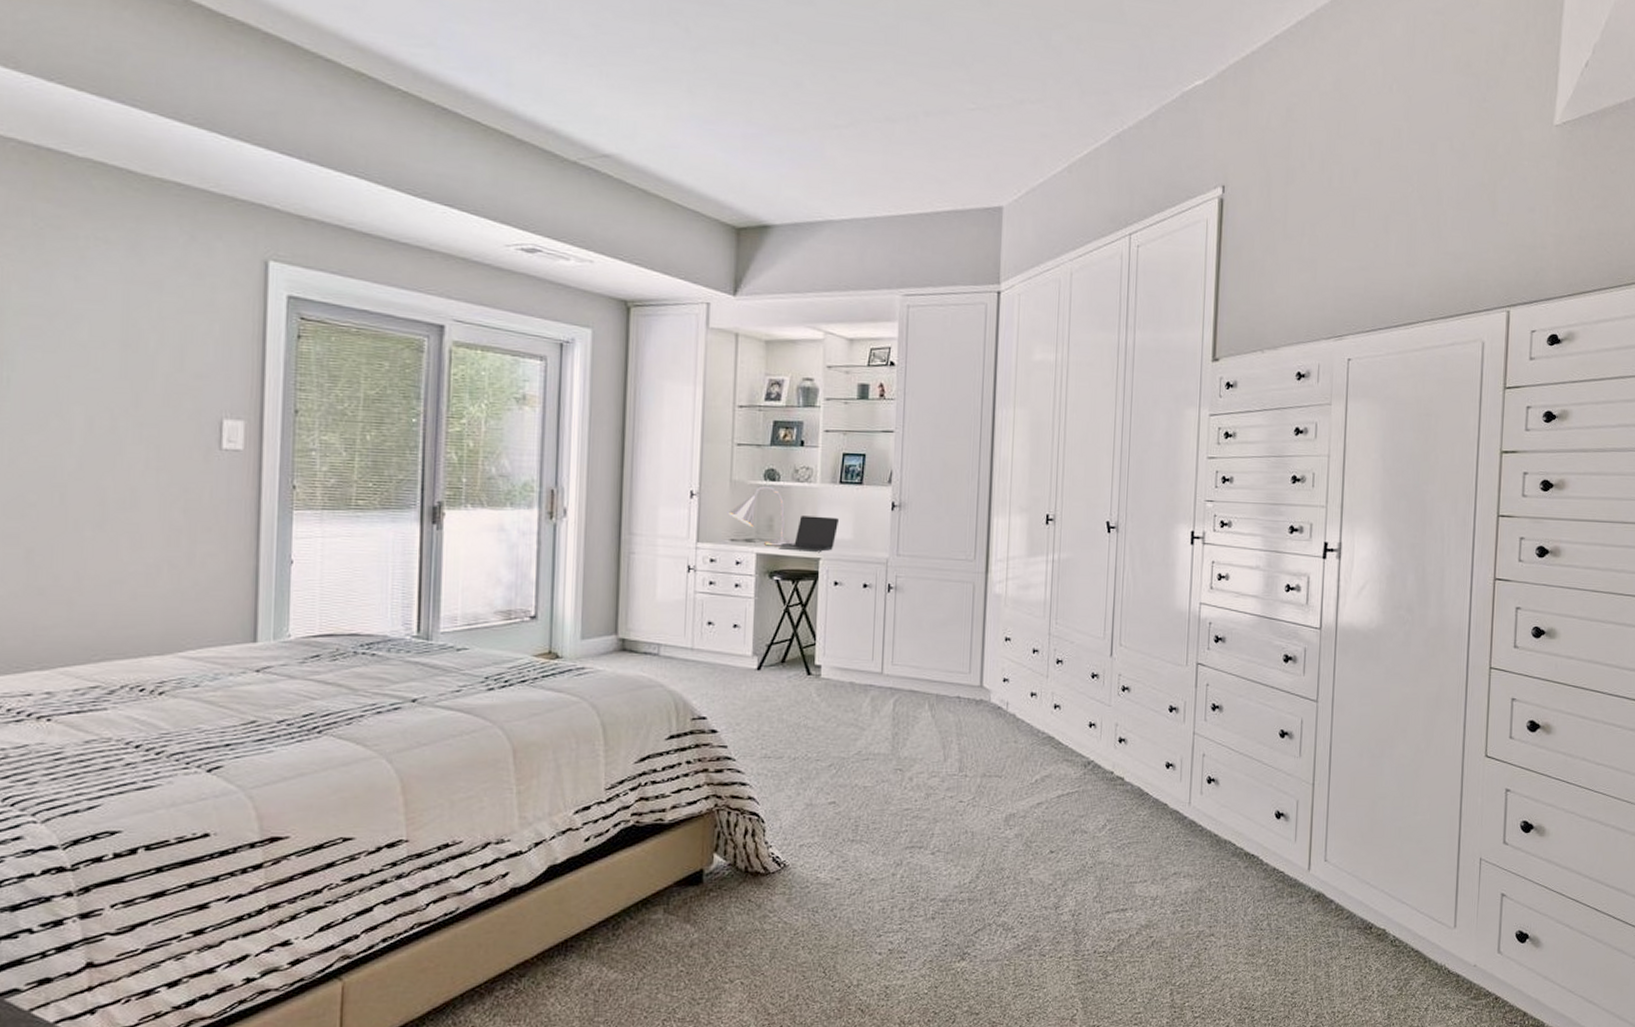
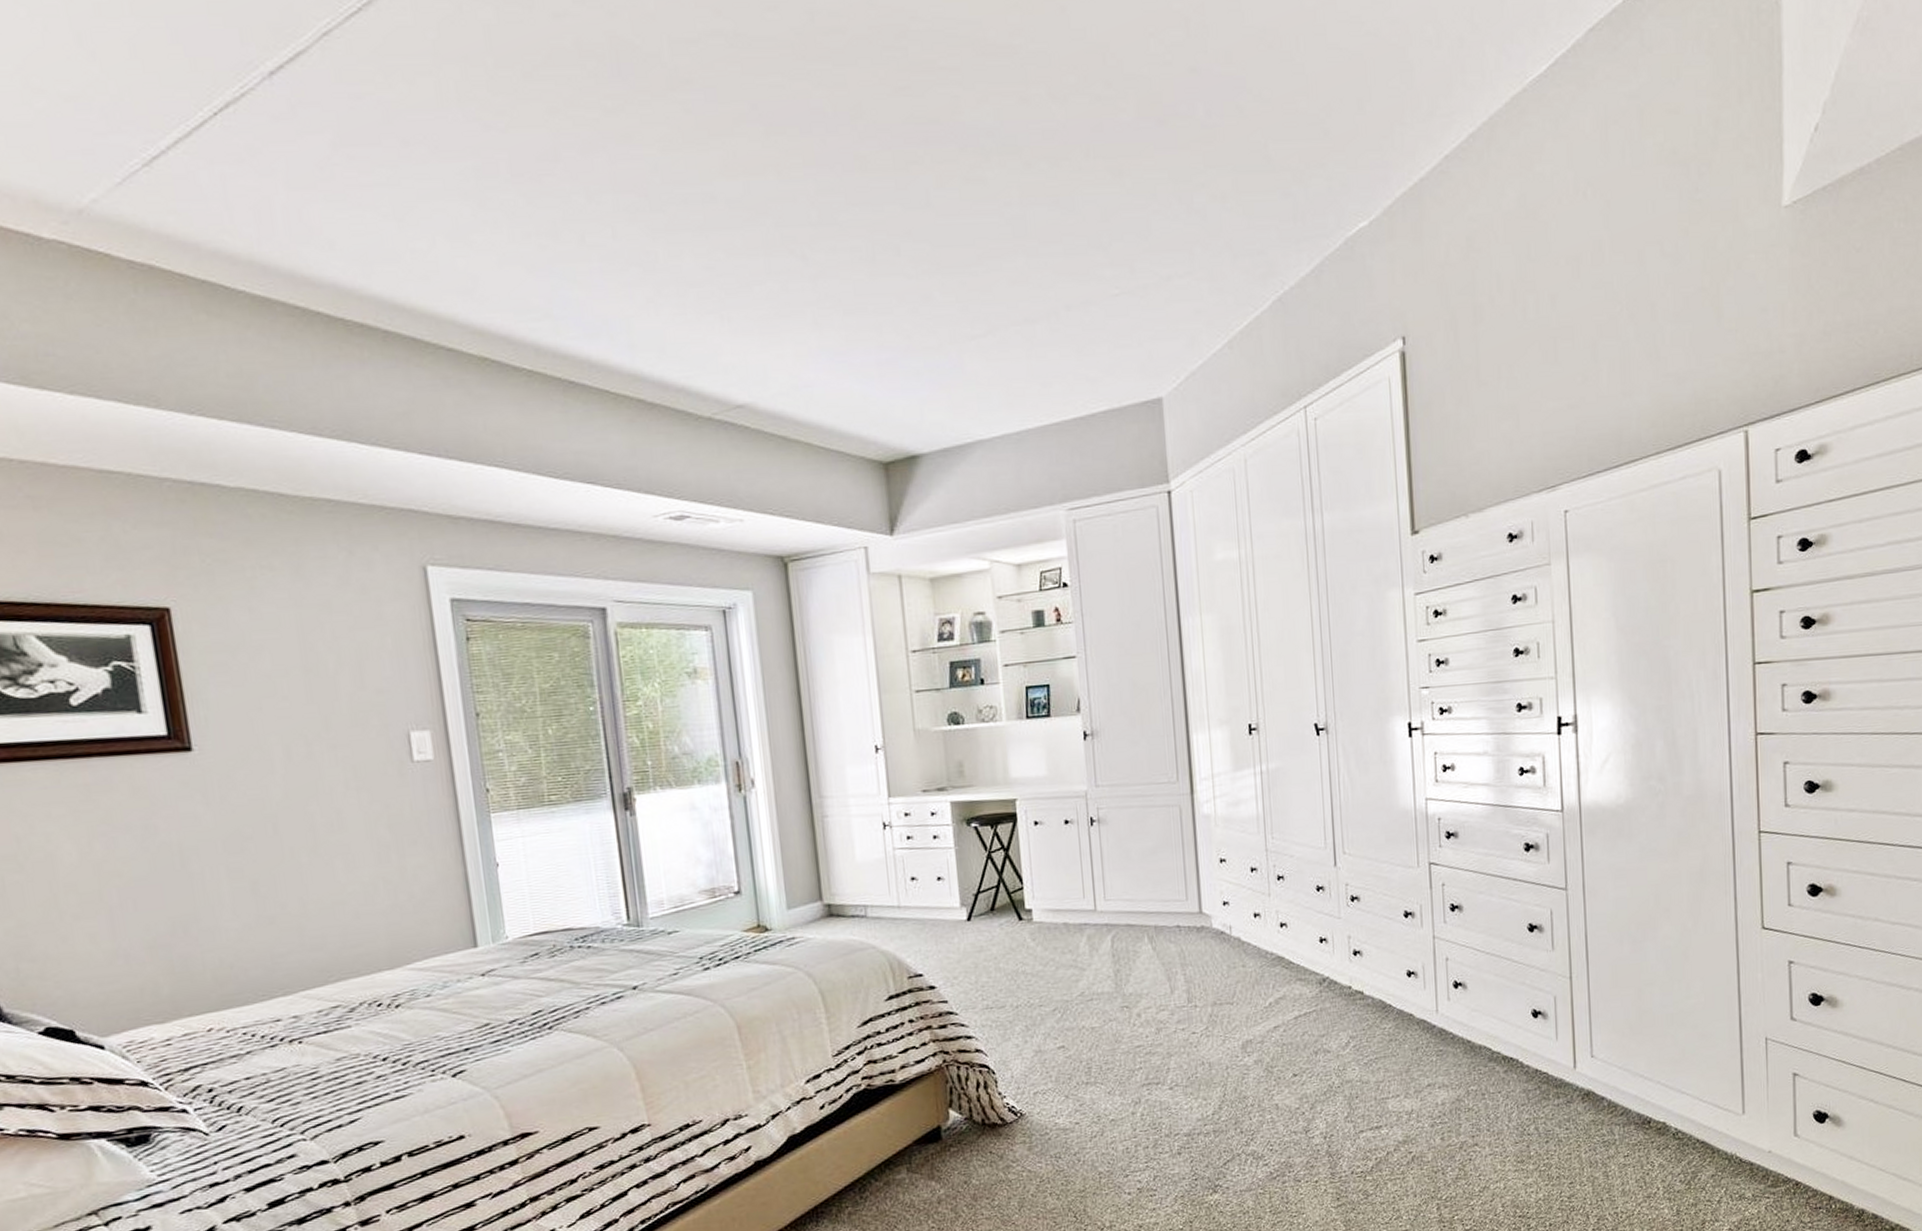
table lamp: present [728,485,795,547] -> none [916,730,989,793]
laptop: present [779,515,840,553] -> none [973,755,1032,796]

